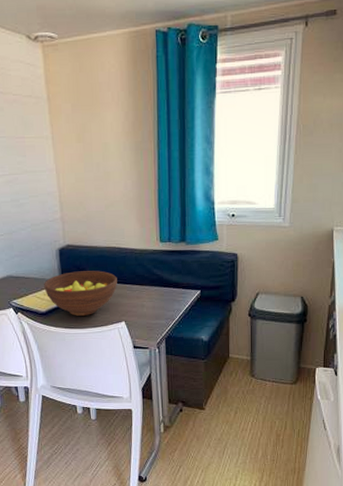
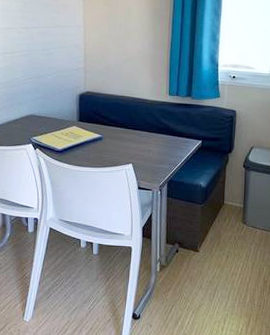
fruit bowl: present [44,270,117,316] -> none [62,115,129,156]

